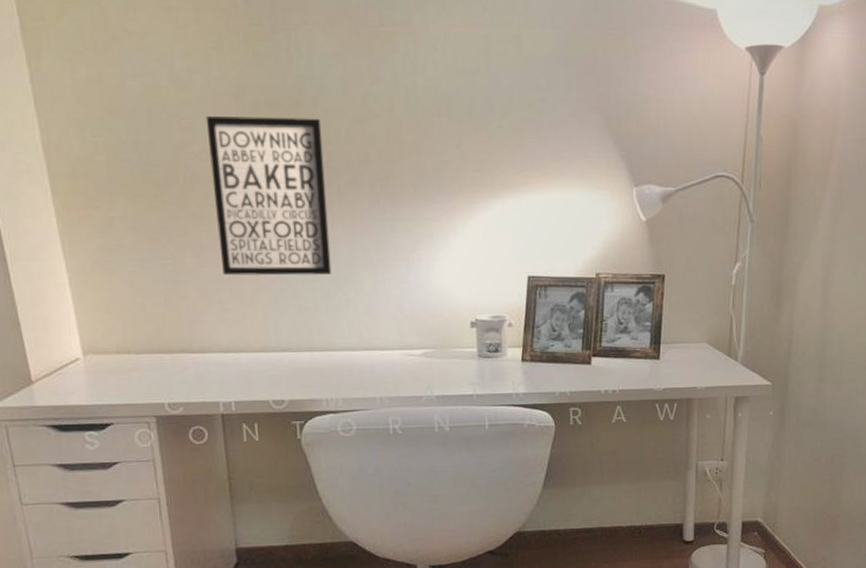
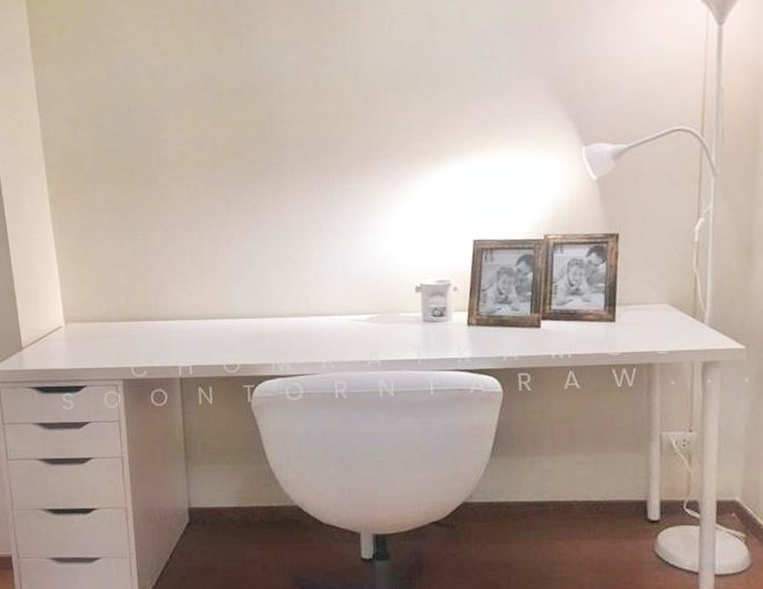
wall art: present [205,115,332,276] -> none [176,101,283,249]

